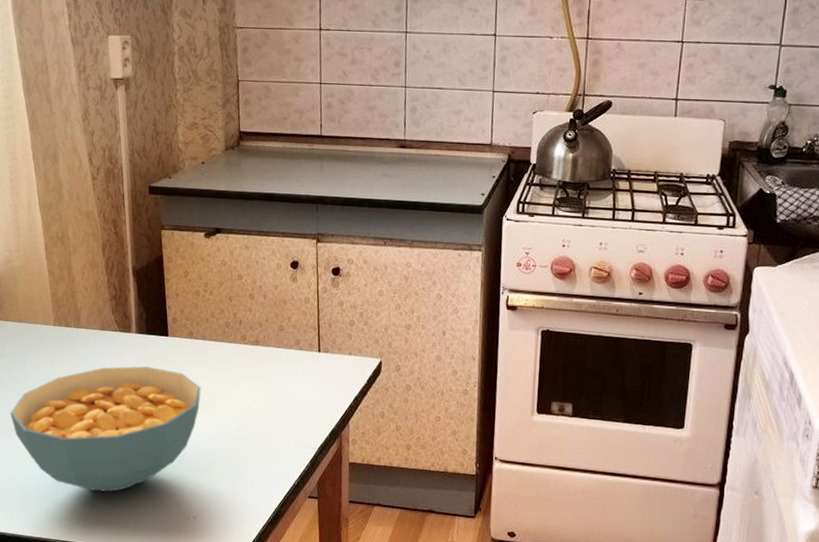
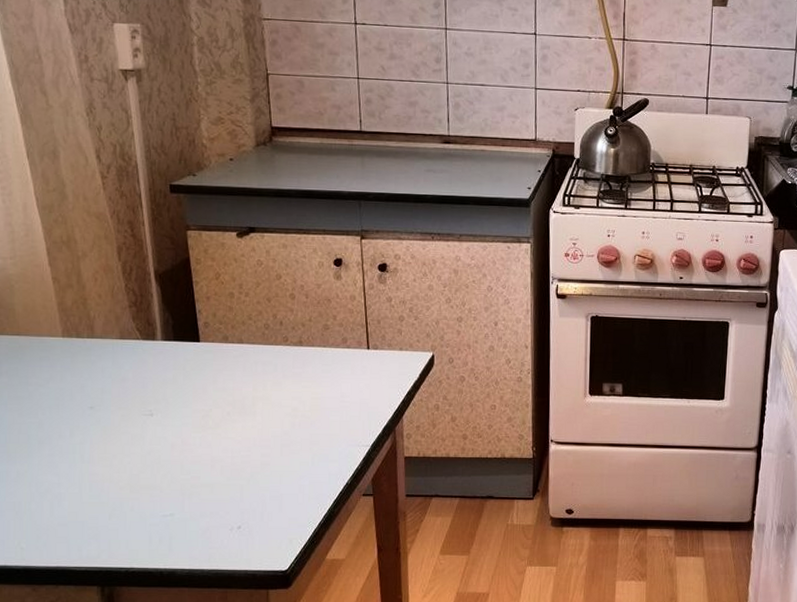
cereal bowl: present [10,366,201,492] -> none [12,374,240,510]

